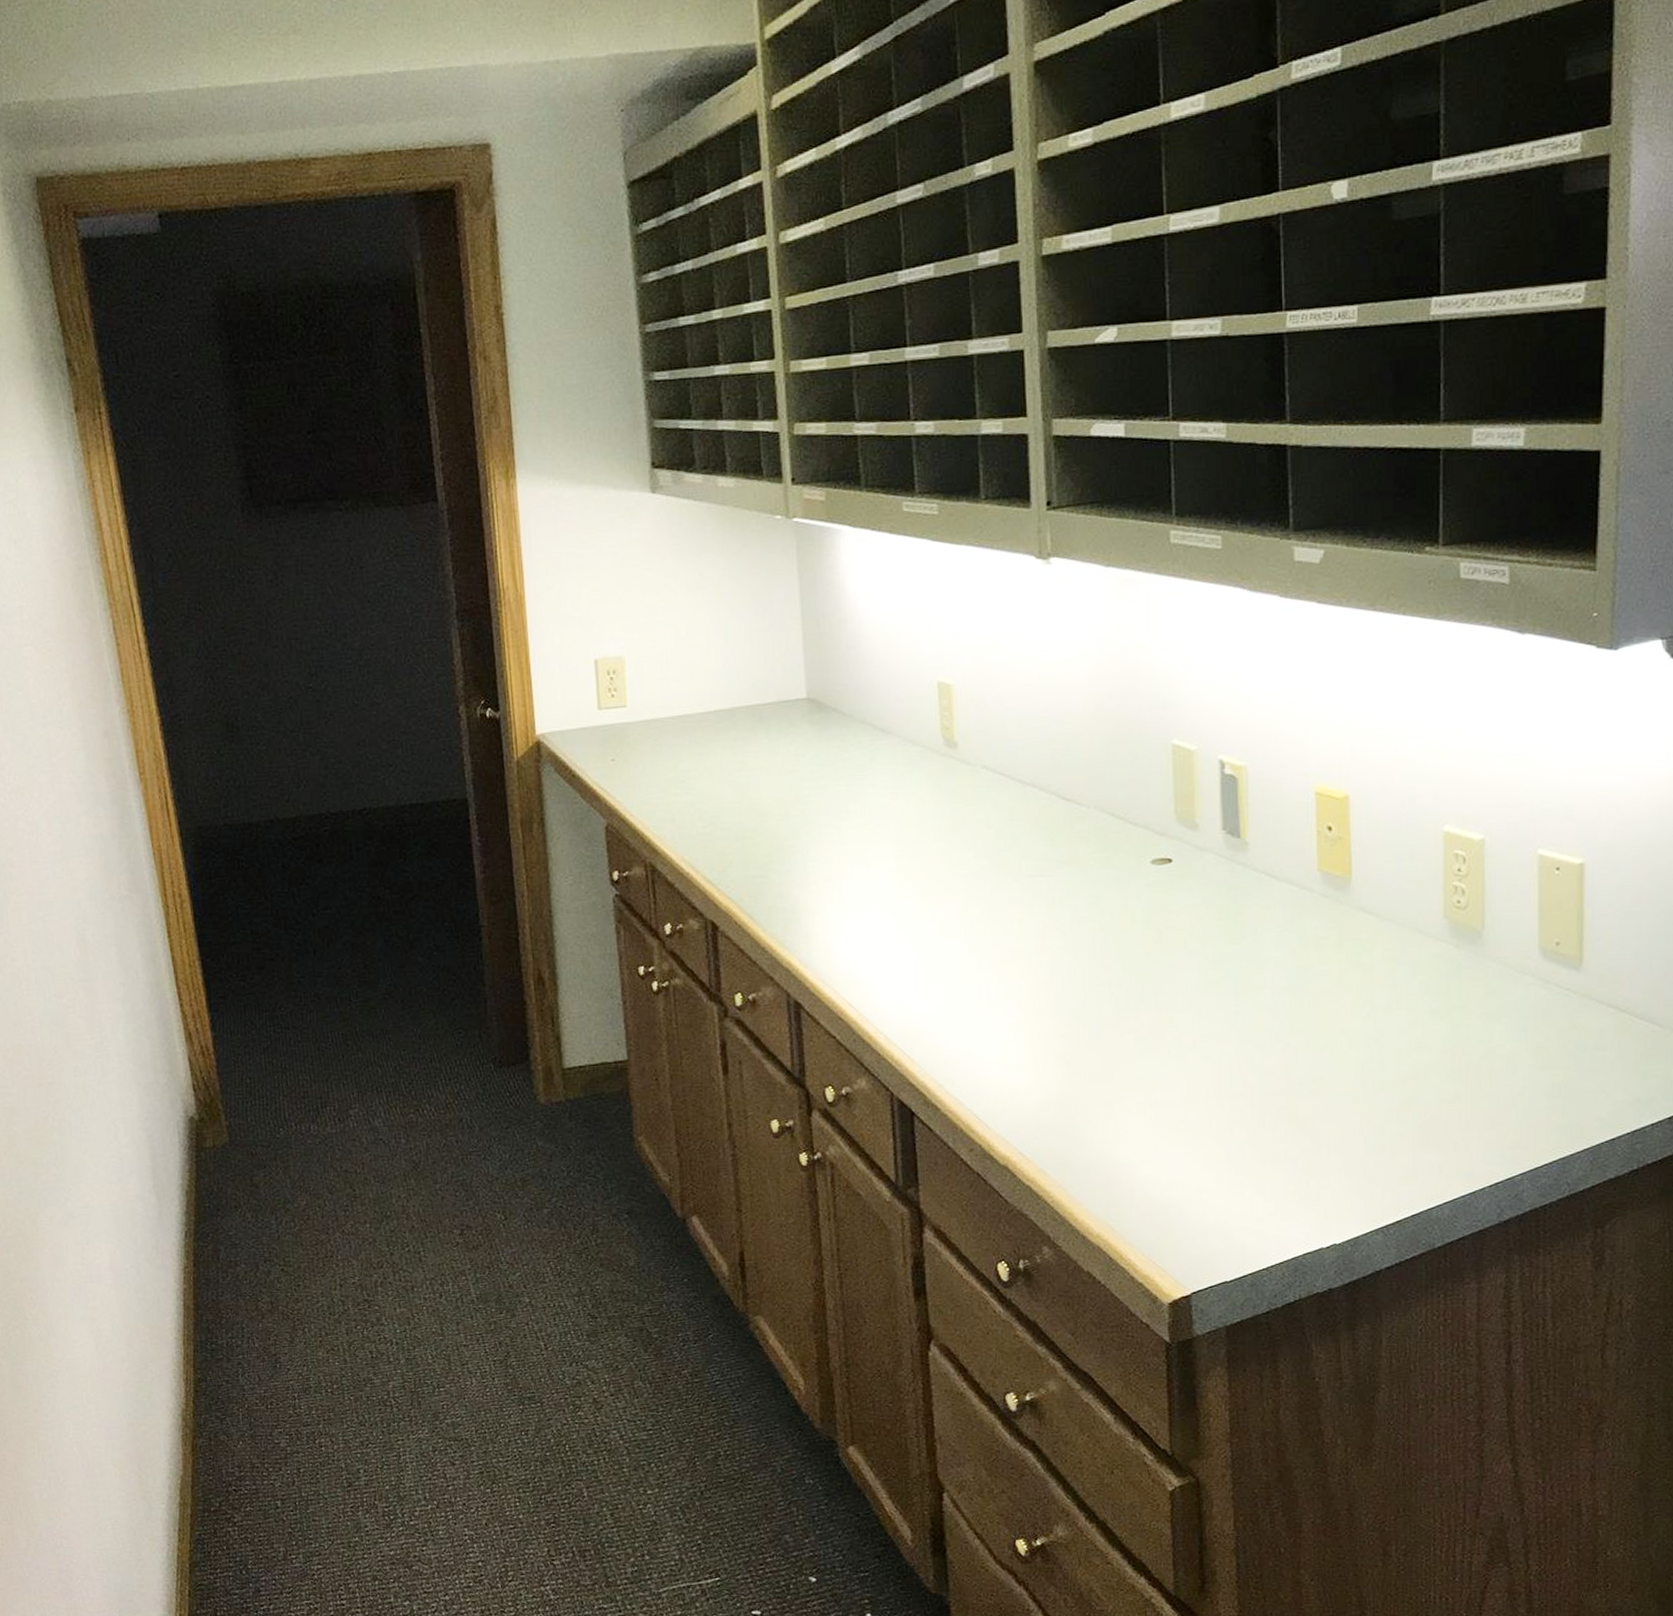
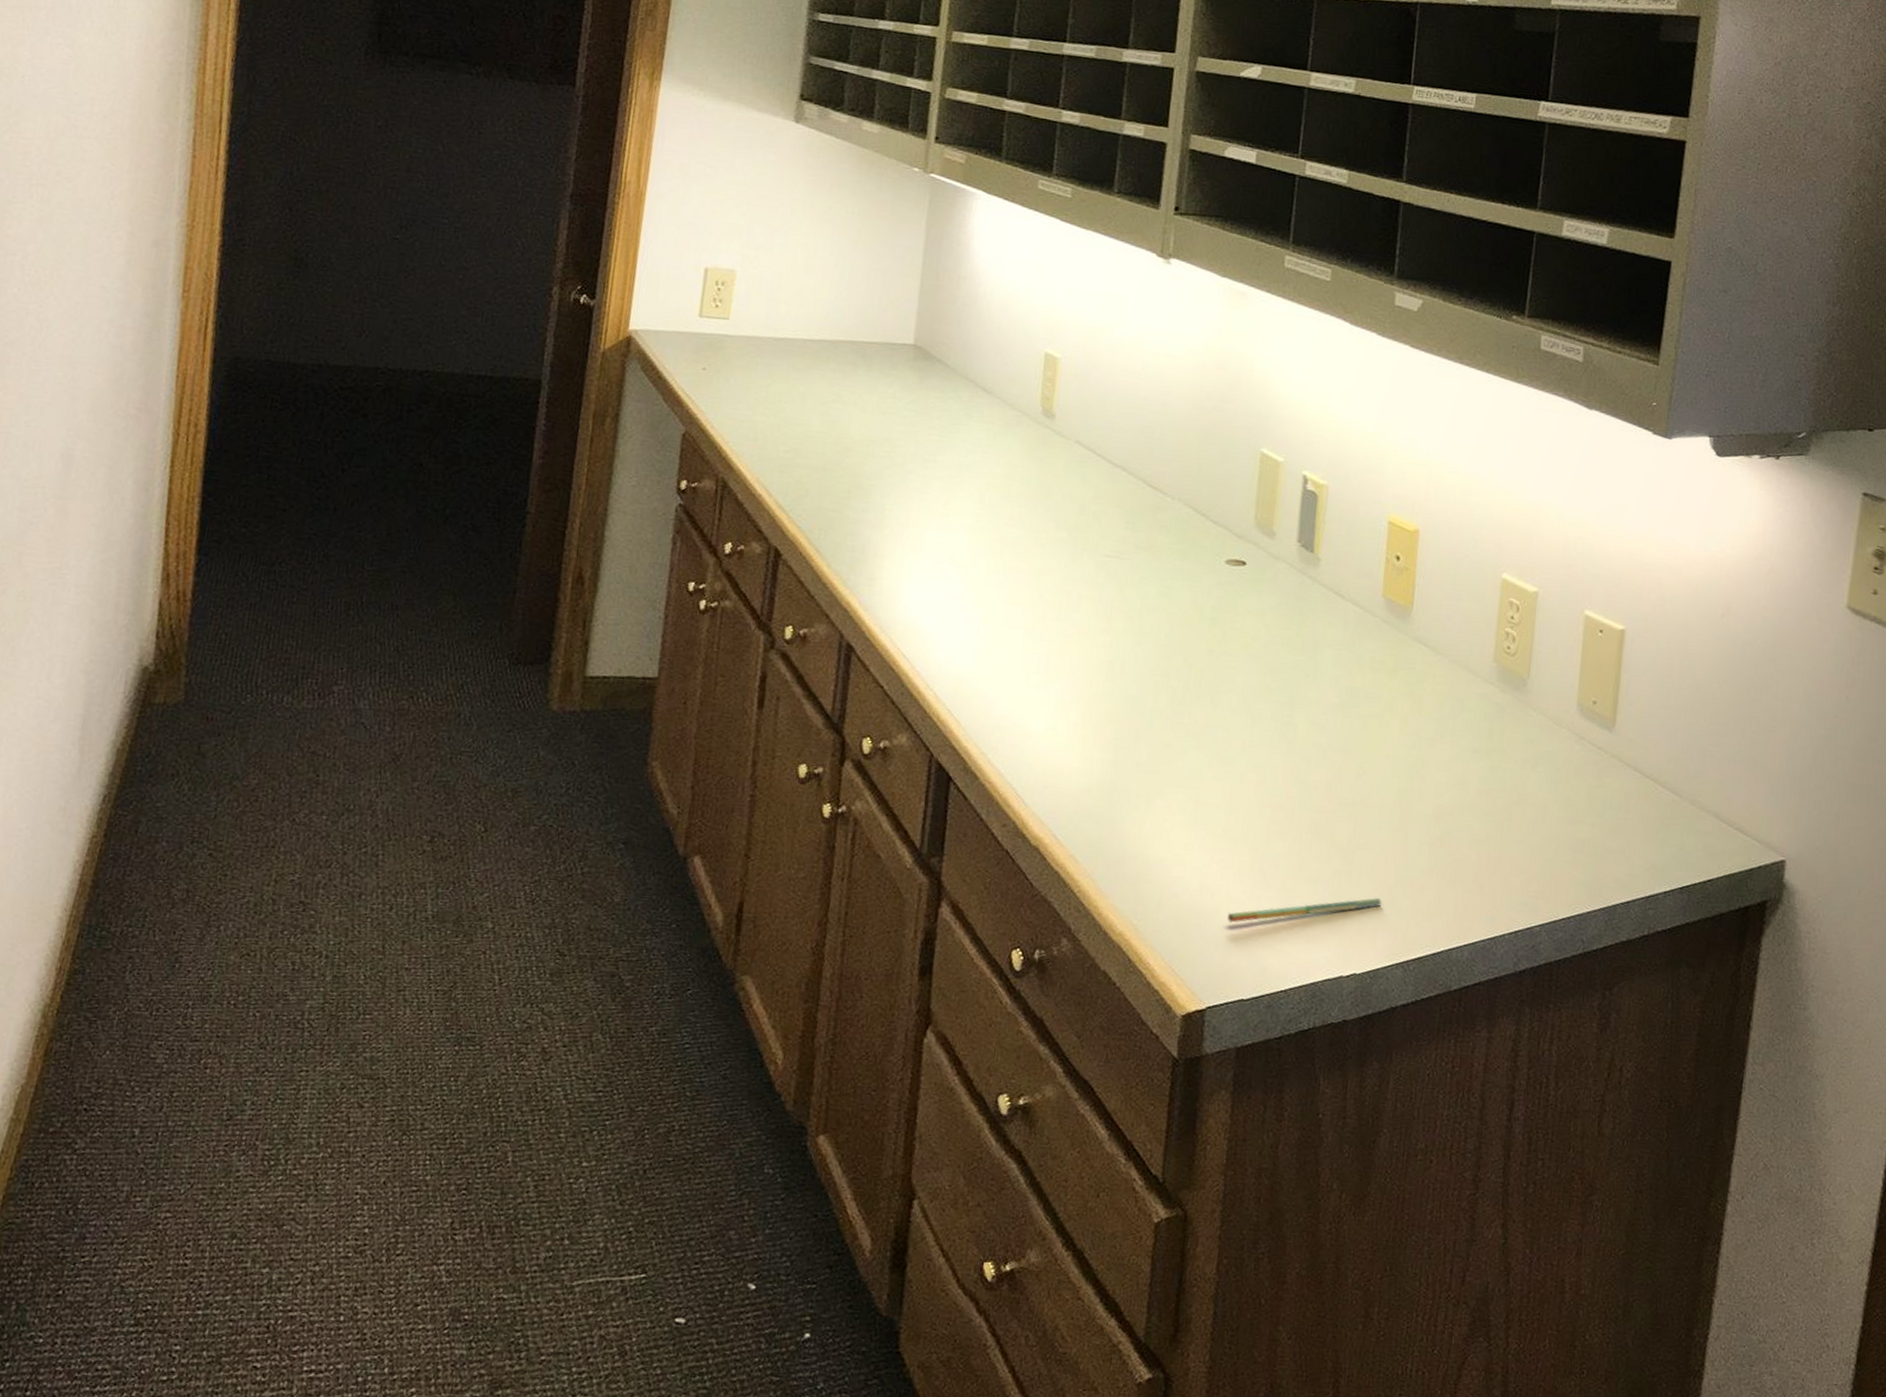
pen: none [1201,1170,1354,1212] -> present [1227,898,1382,923]

